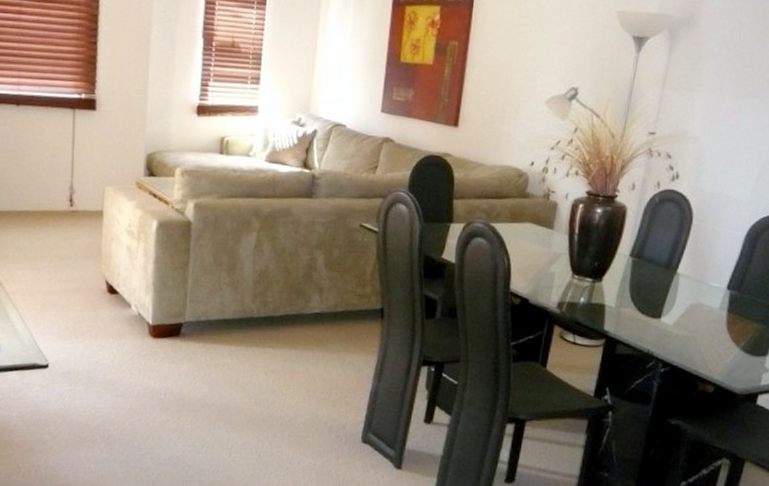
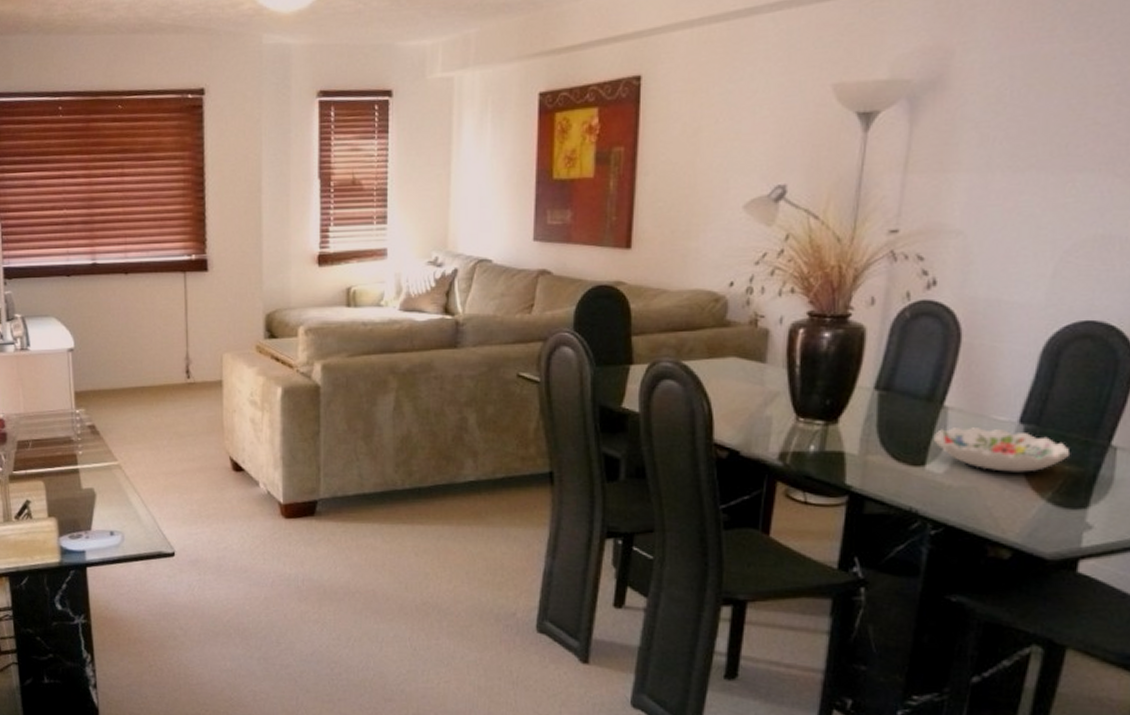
decorative bowl: none [669,290,759,327] -> present [934,427,1071,472]

